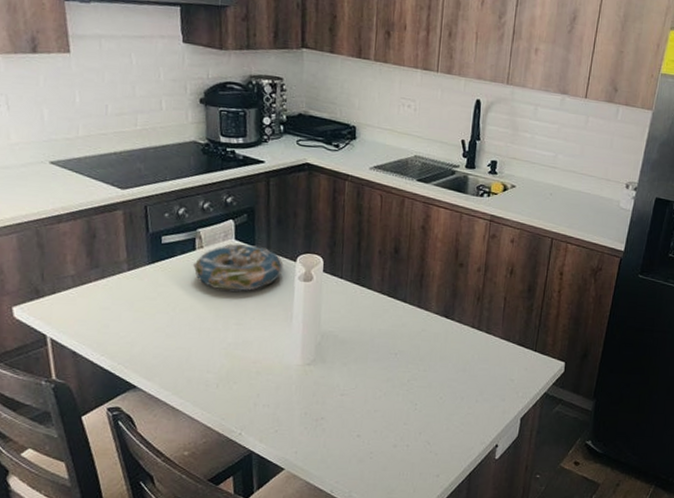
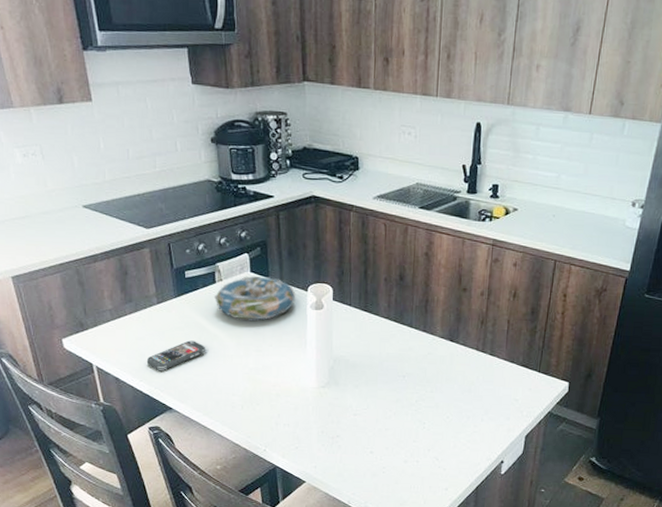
smartphone: none [110,311,180,344] -> present [146,340,206,370]

